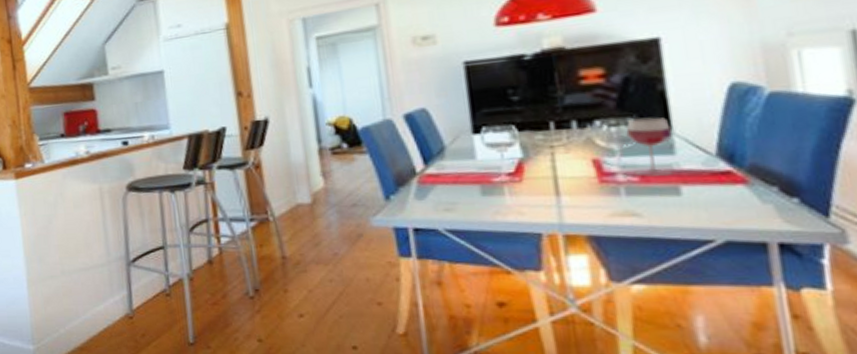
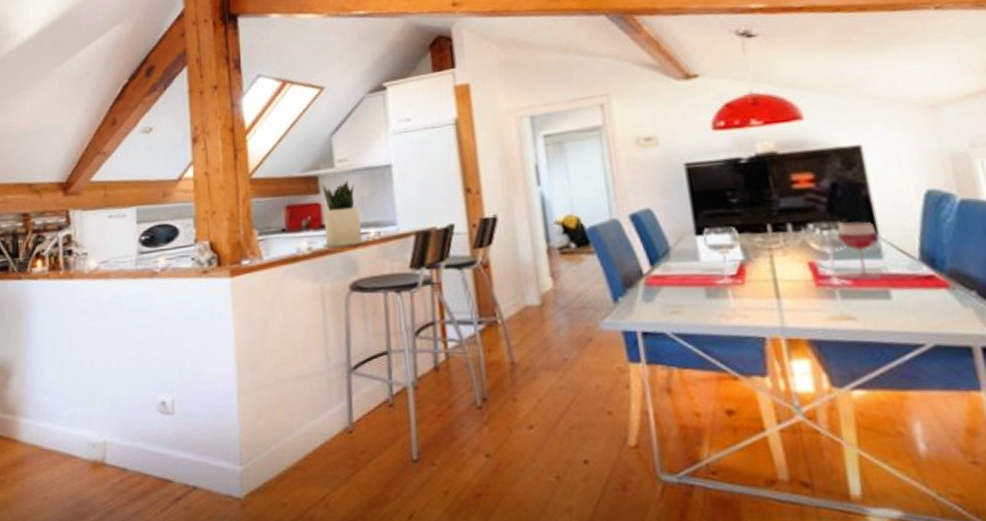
planter: none [96,87,141,153] -> present [321,180,366,249]

